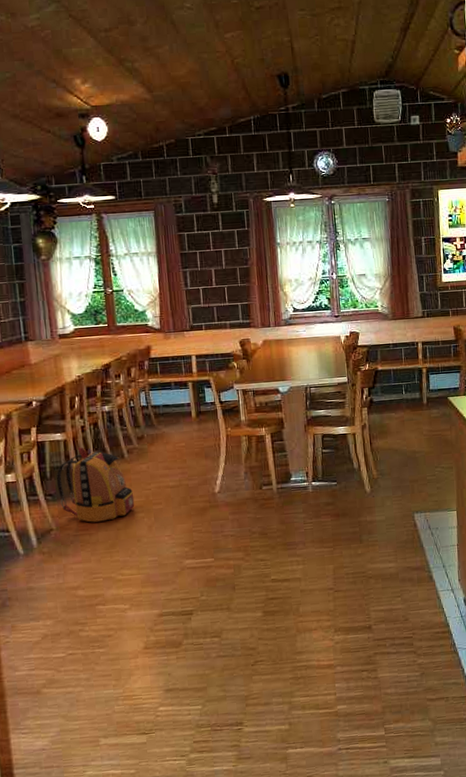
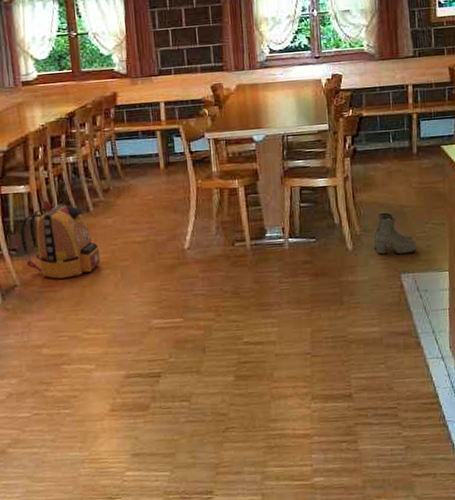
boots: none [388,457,428,496] -> present [373,212,417,255]

